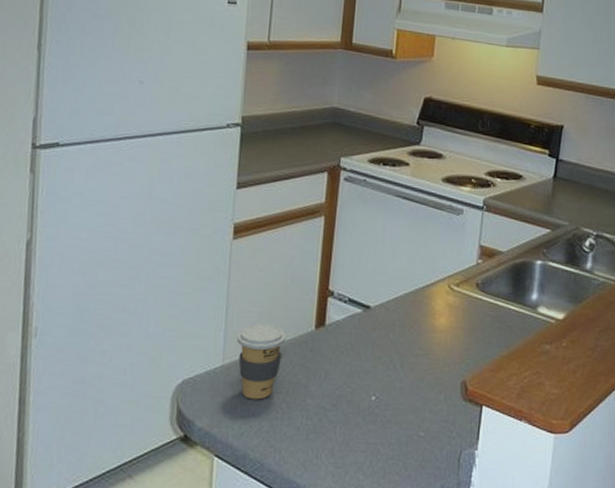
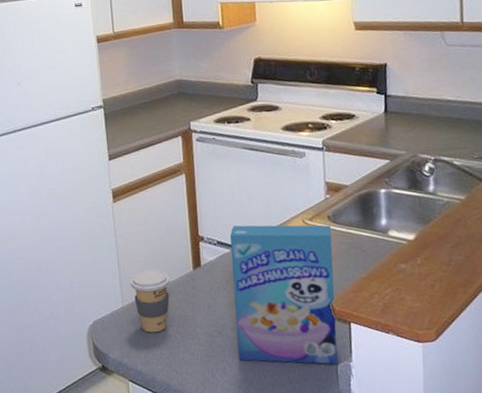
cereal box: none [350,283,479,452] -> present [230,225,338,365]

